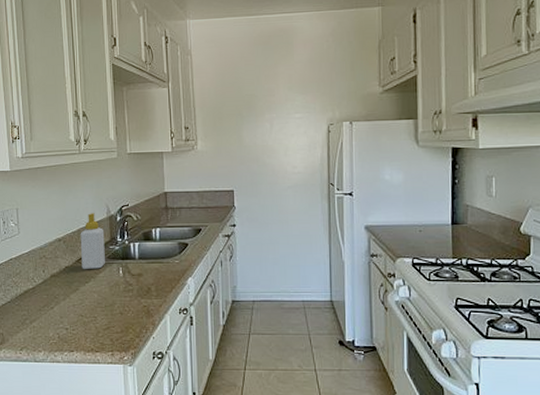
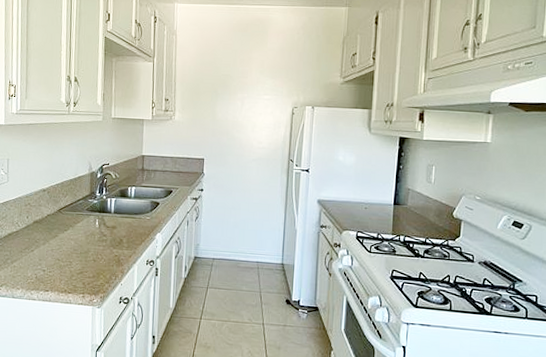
soap bottle: present [80,213,105,269] -> none [62,168,85,219]

